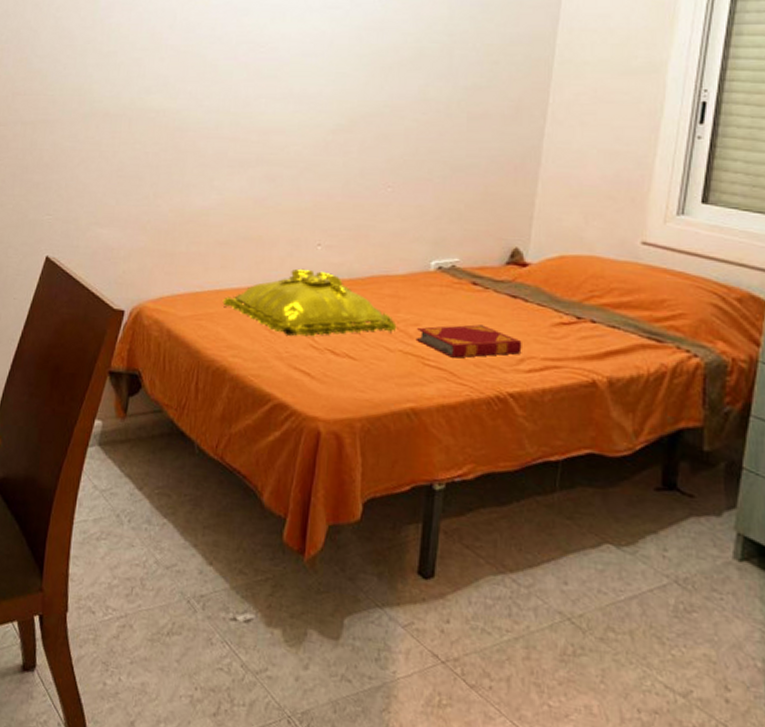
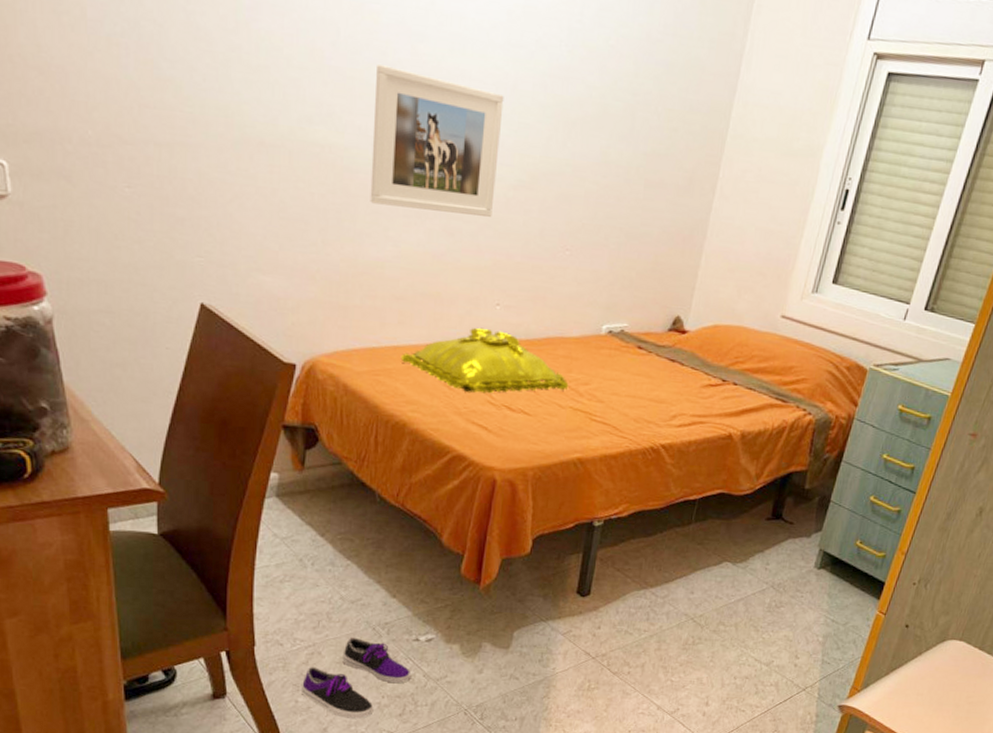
shoe: none [109,609,228,714] -> present [300,637,412,719]
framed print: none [197,39,322,161] -> present [370,65,504,217]
hardback book: present [415,324,522,358] -> none [585,384,676,414]

